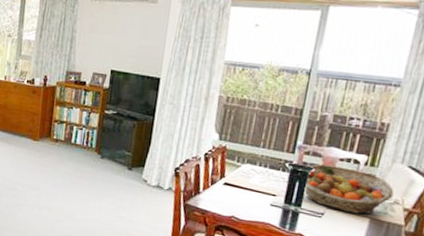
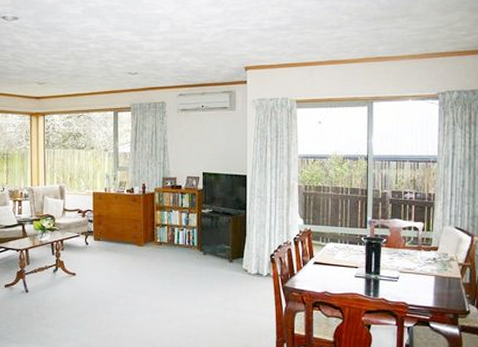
fruit basket: present [303,164,394,215] -> none [378,235,449,274]

